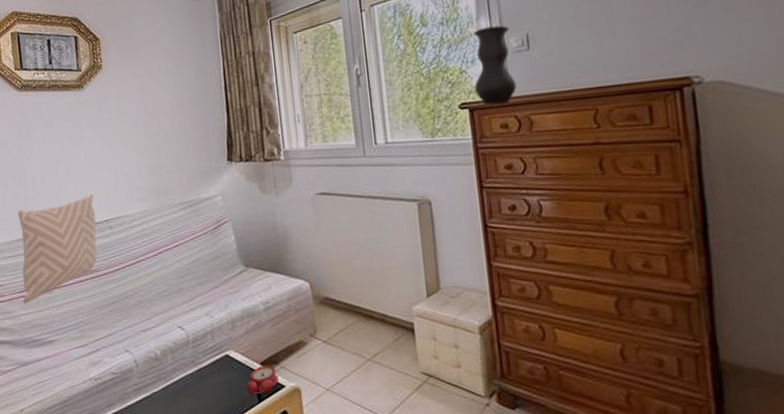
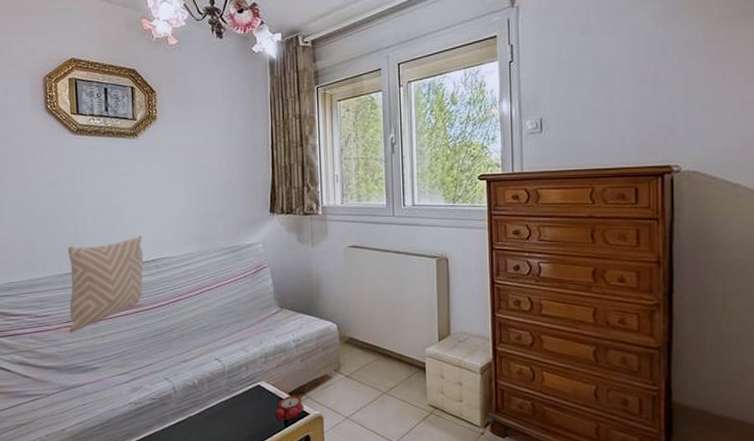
vase: present [474,25,517,106] -> none [492,109,529,178]

